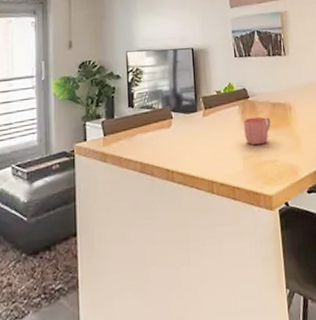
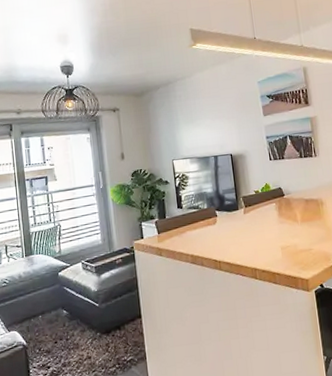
mug: present [243,116,271,145] -> none [280,211,305,237]

